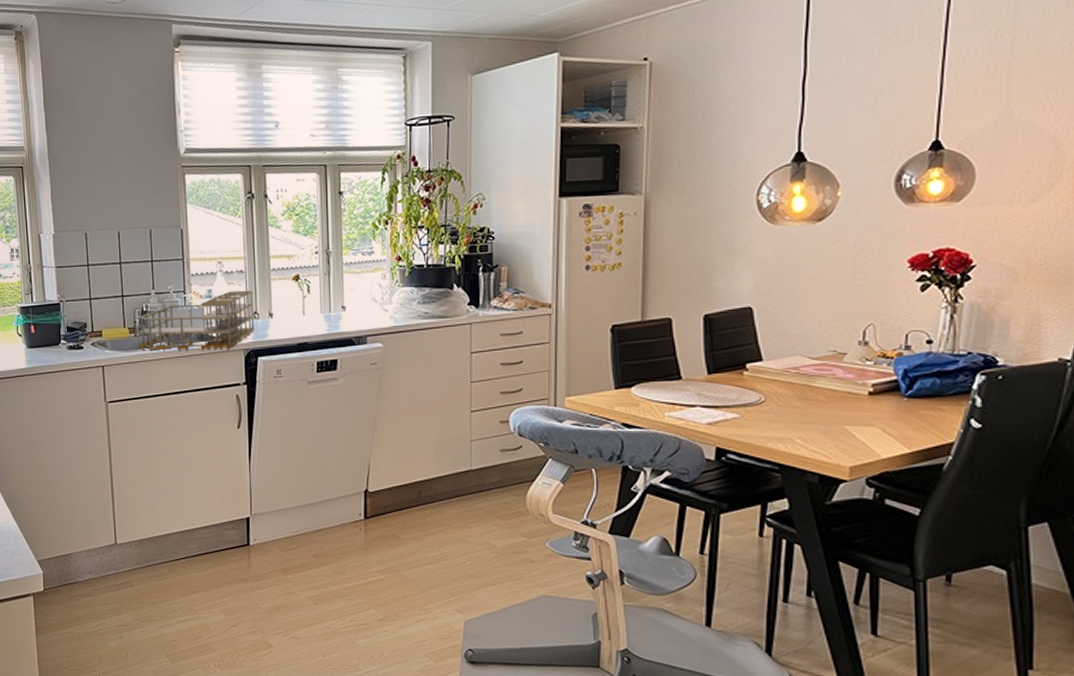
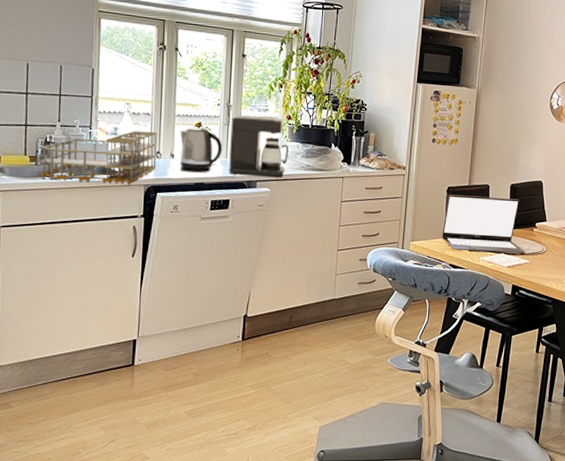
kettle: none [276,280,325,333] -> present [180,127,223,174]
coffee maker: none [332,260,402,332] -> present [229,115,289,179]
laptop: none [608,333,734,406] -> present [442,195,526,254]

